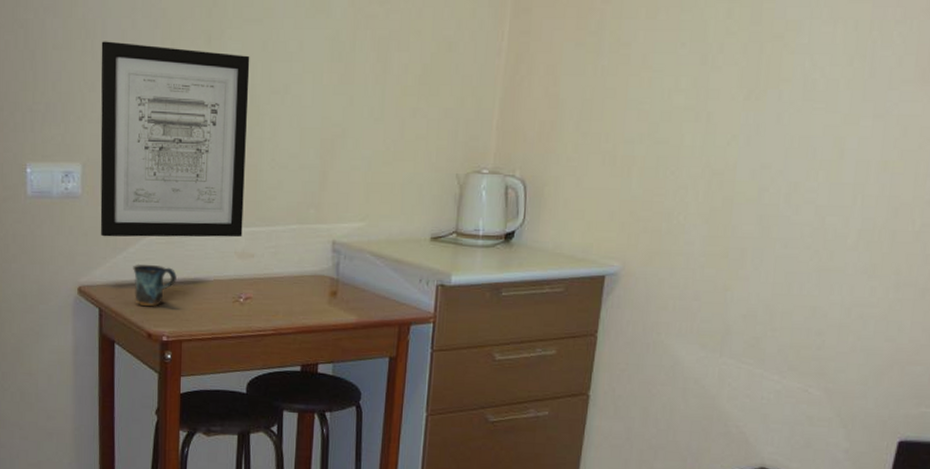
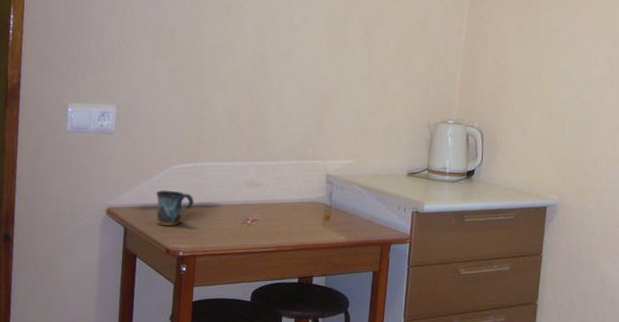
wall art: present [100,41,250,238] -> none [129,9,262,170]

